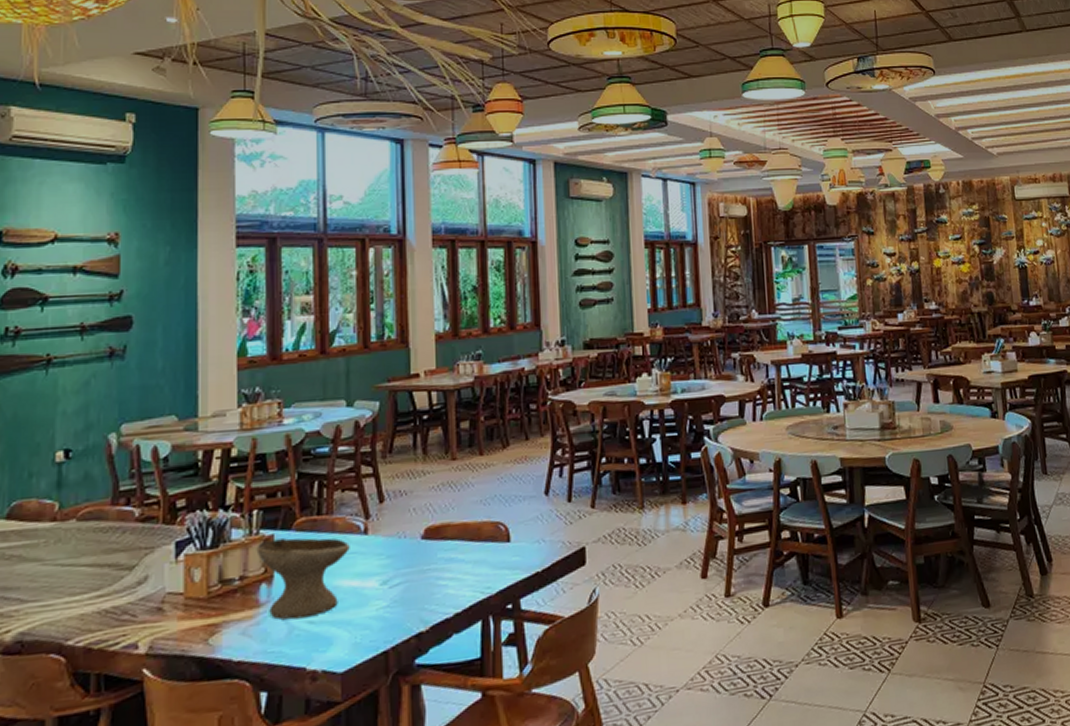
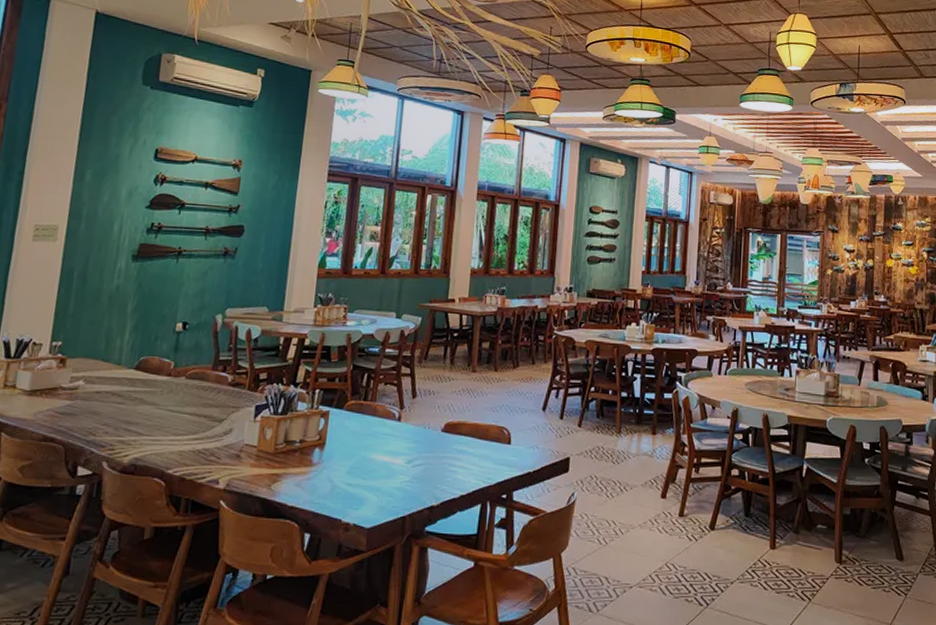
bowl: present [256,538,350,620] -> none [314,415,386,481]

